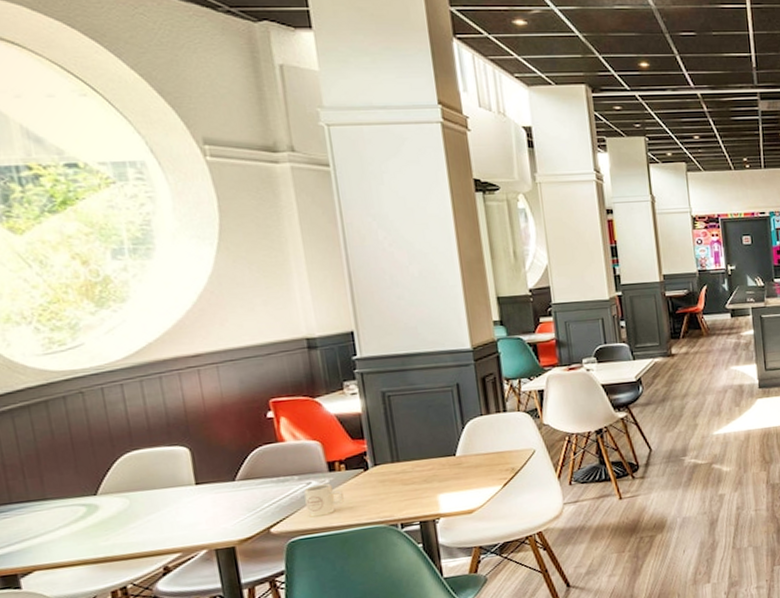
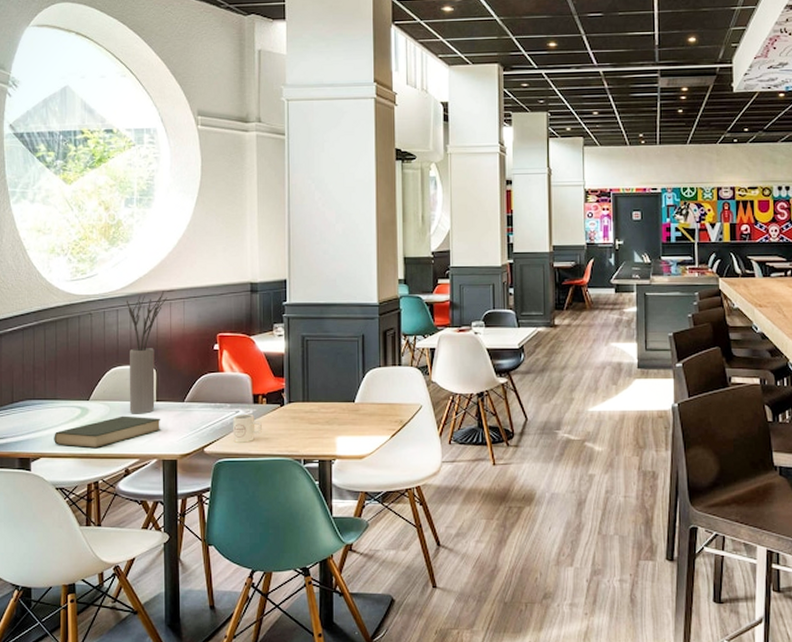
book: none [50,503,208,554] -> present [54,415,161,449]
vase: none [134,356,195,504] -> present [127,291,167,414]

